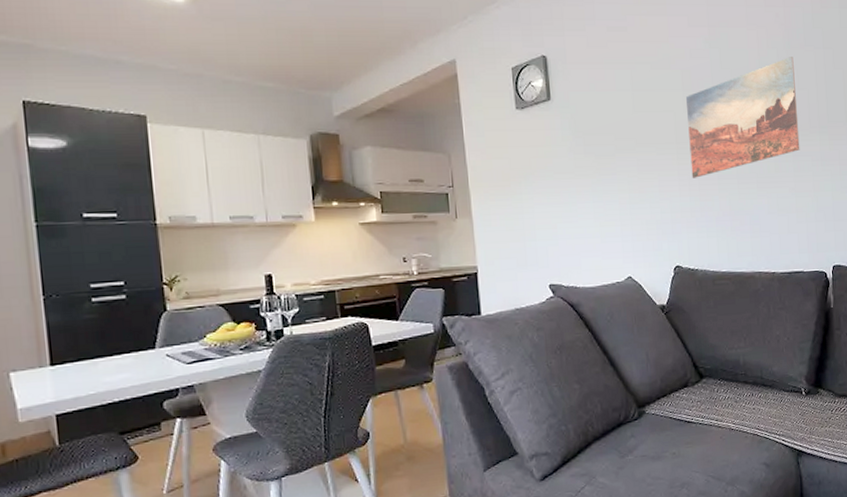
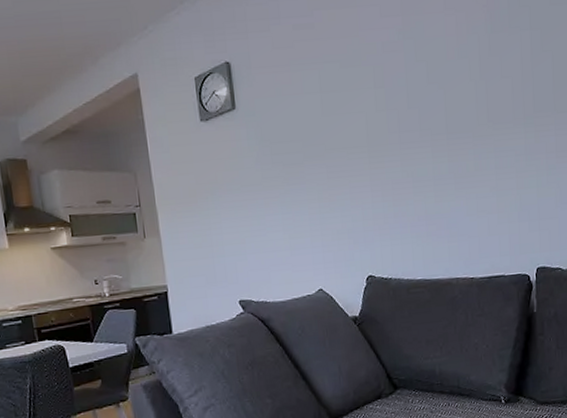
wall art: present [685,57,800,178] -> none [377,42,503,183]

